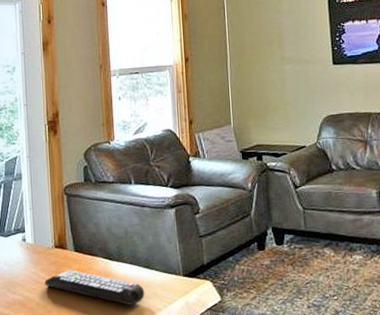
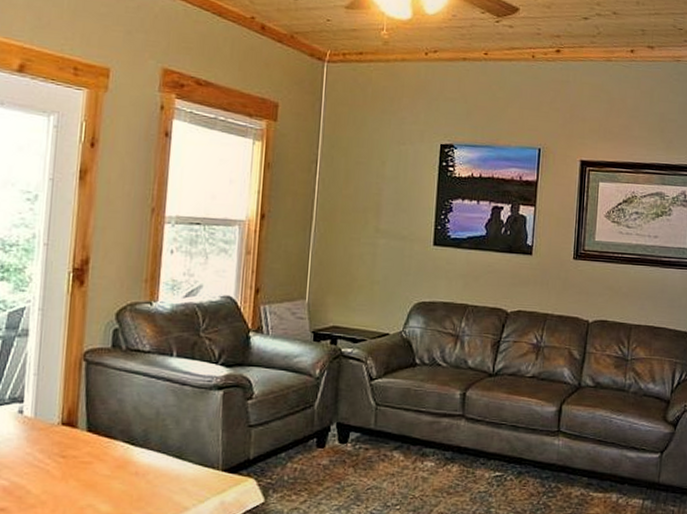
remote control: present [45,270,145,306] -> none [41,453,172,502]

